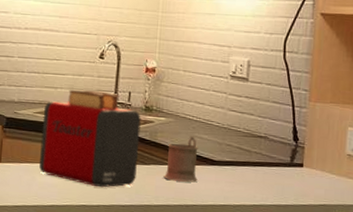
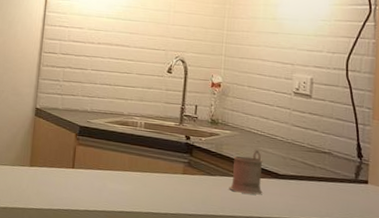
toaster: present [39,89,141,188] -> none [110,101,207,197]

